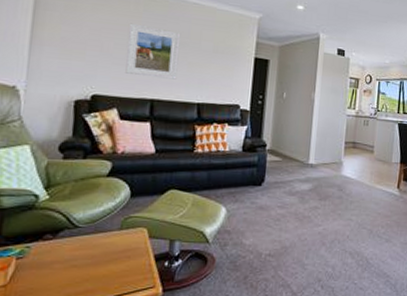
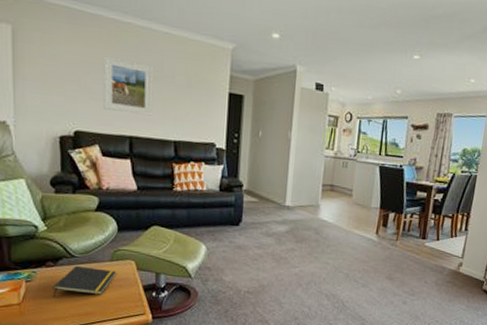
notepad: none [47,237,126,275] -> present [52,265,117,297]

